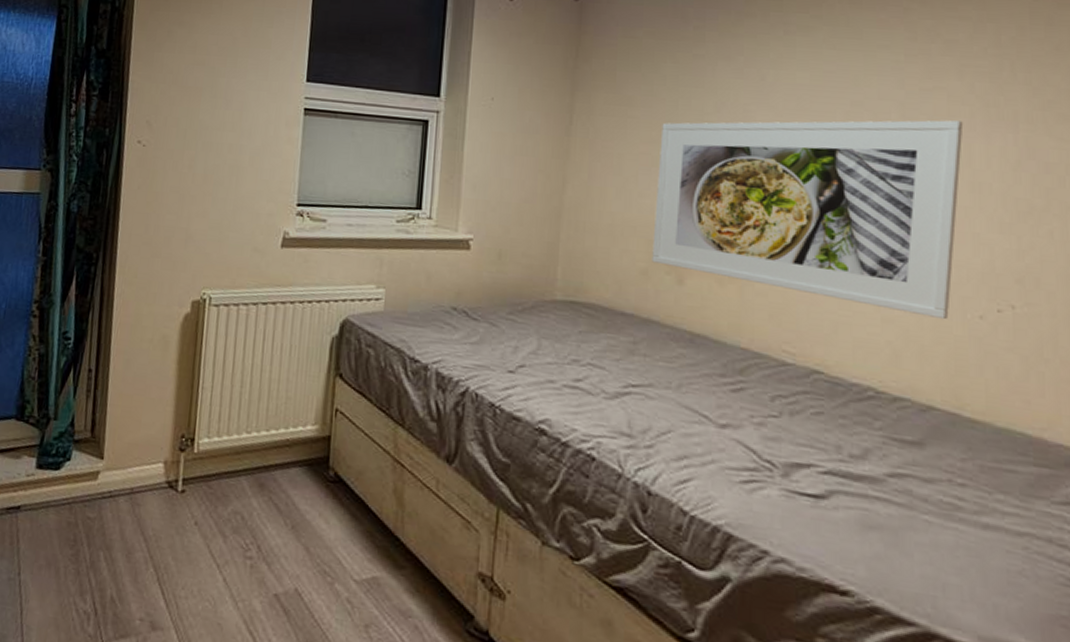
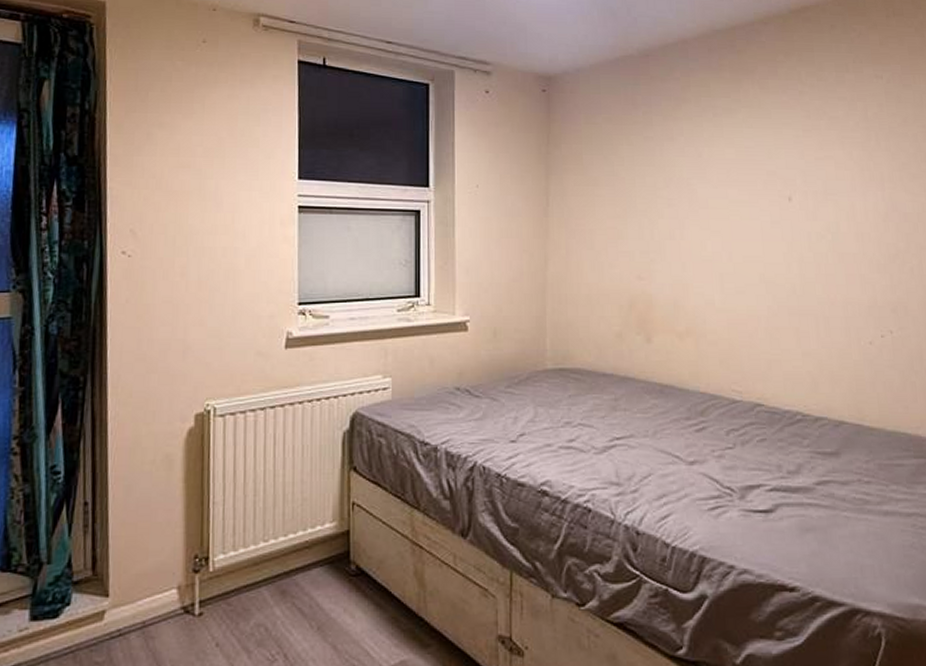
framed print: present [652,120,964,320] -> none [623,183,849,349]

